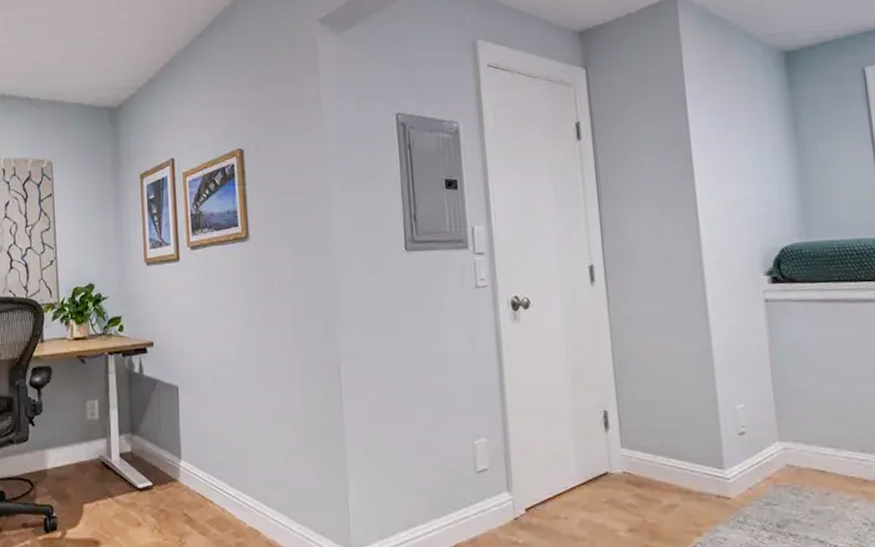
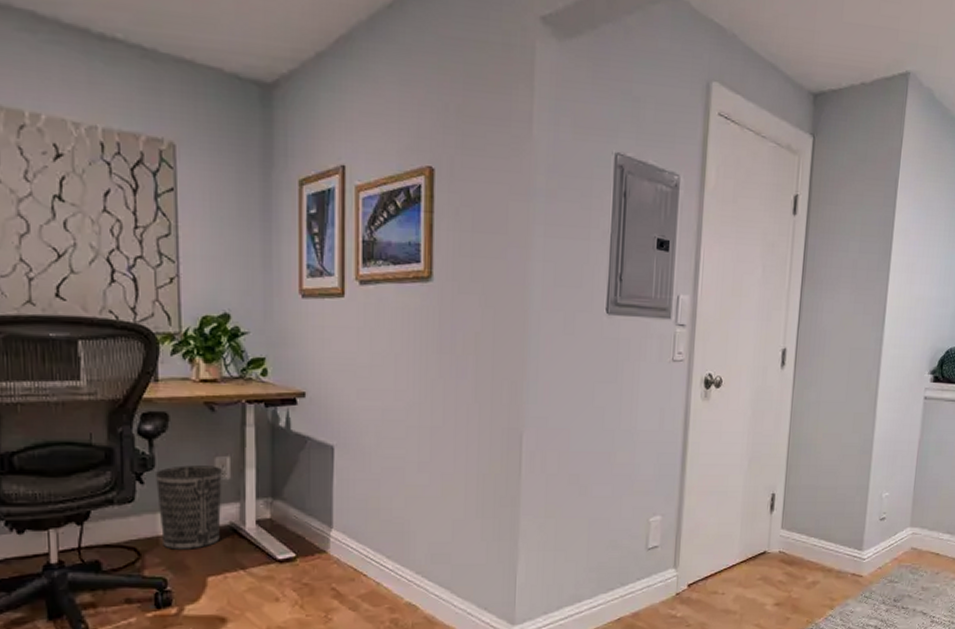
wastebasket: none [43,408,93,481] -> present [156,465,222,550]

